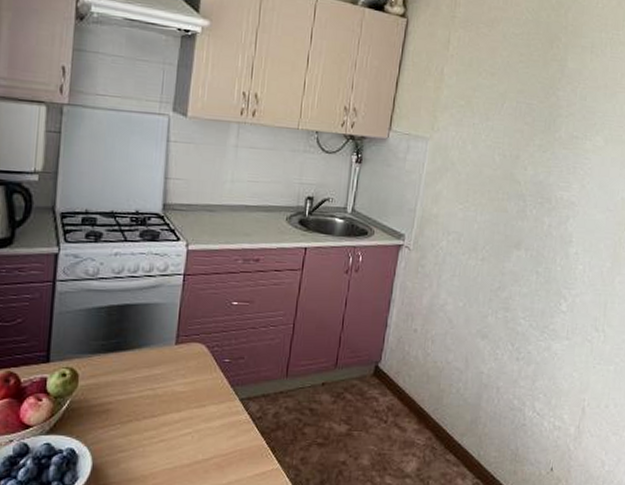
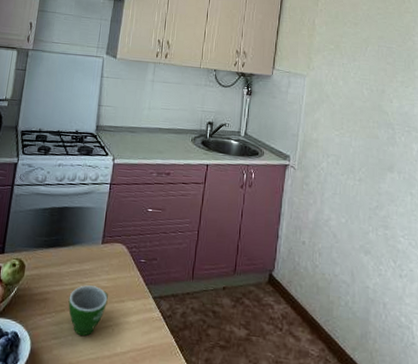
teacup: none [136,391,186,447] -> present [68,285,108,337]

